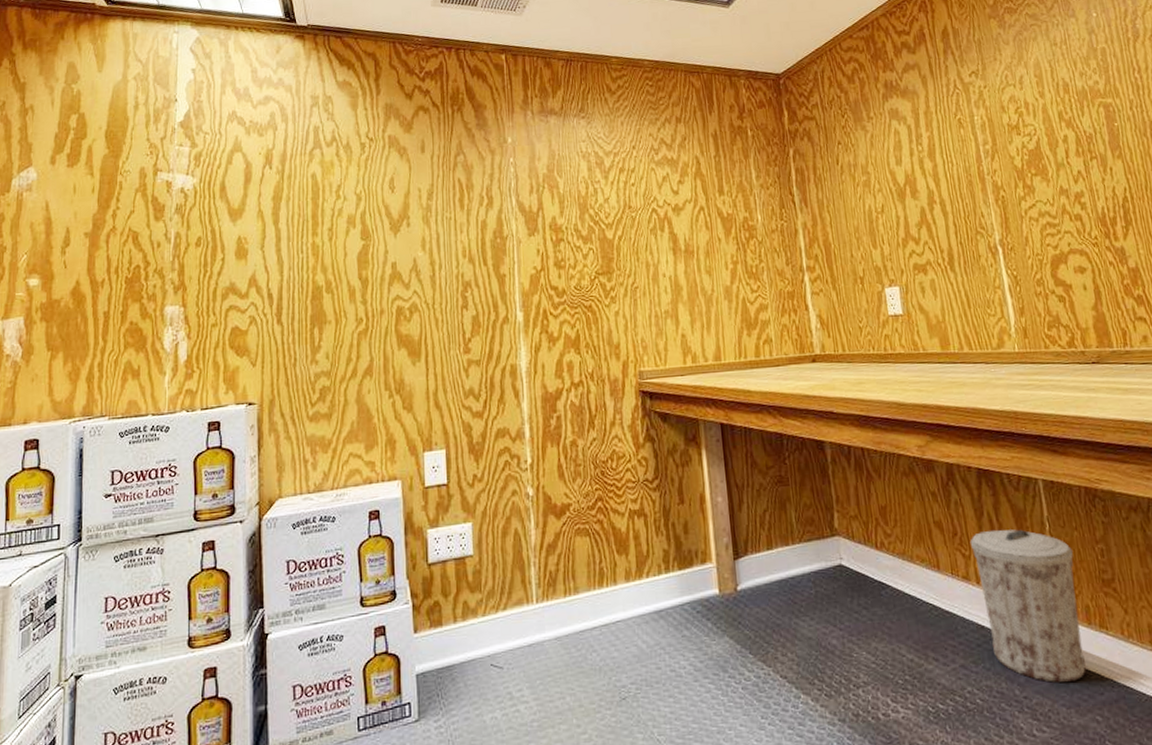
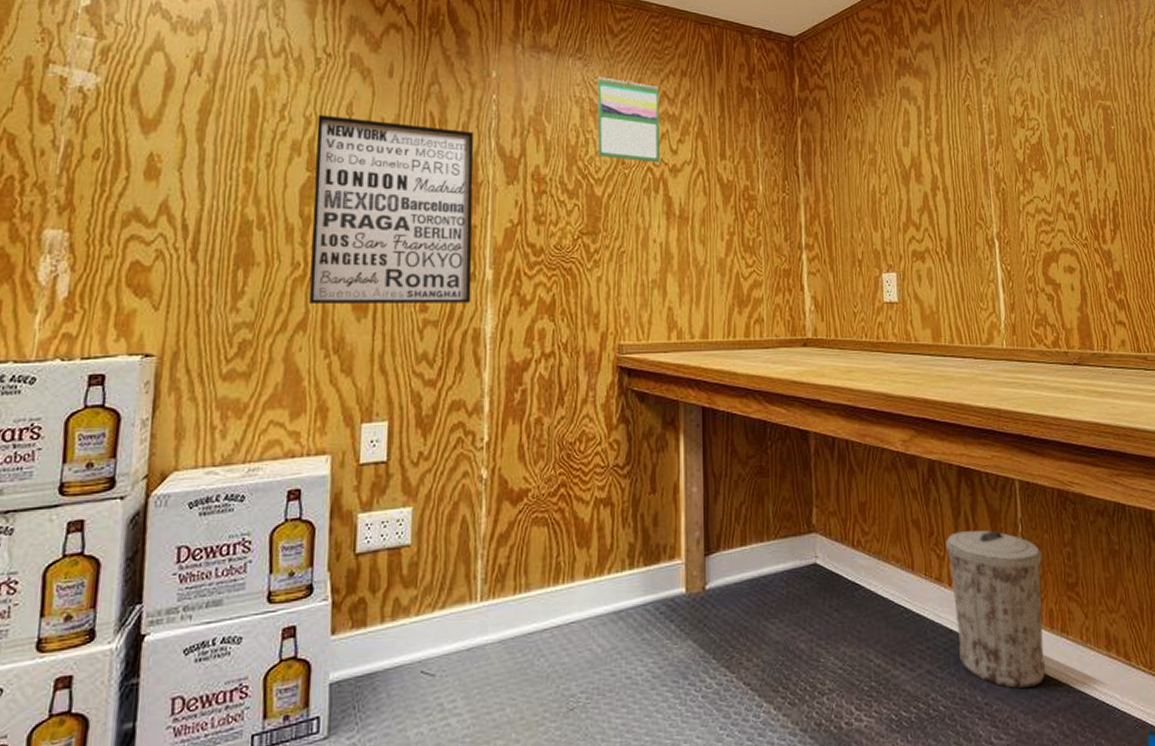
wall art: none [366,191,506,354] -> present [309,115,474,305]
calendar: none [601,131,663,205] -> present [597,76,660,163]

